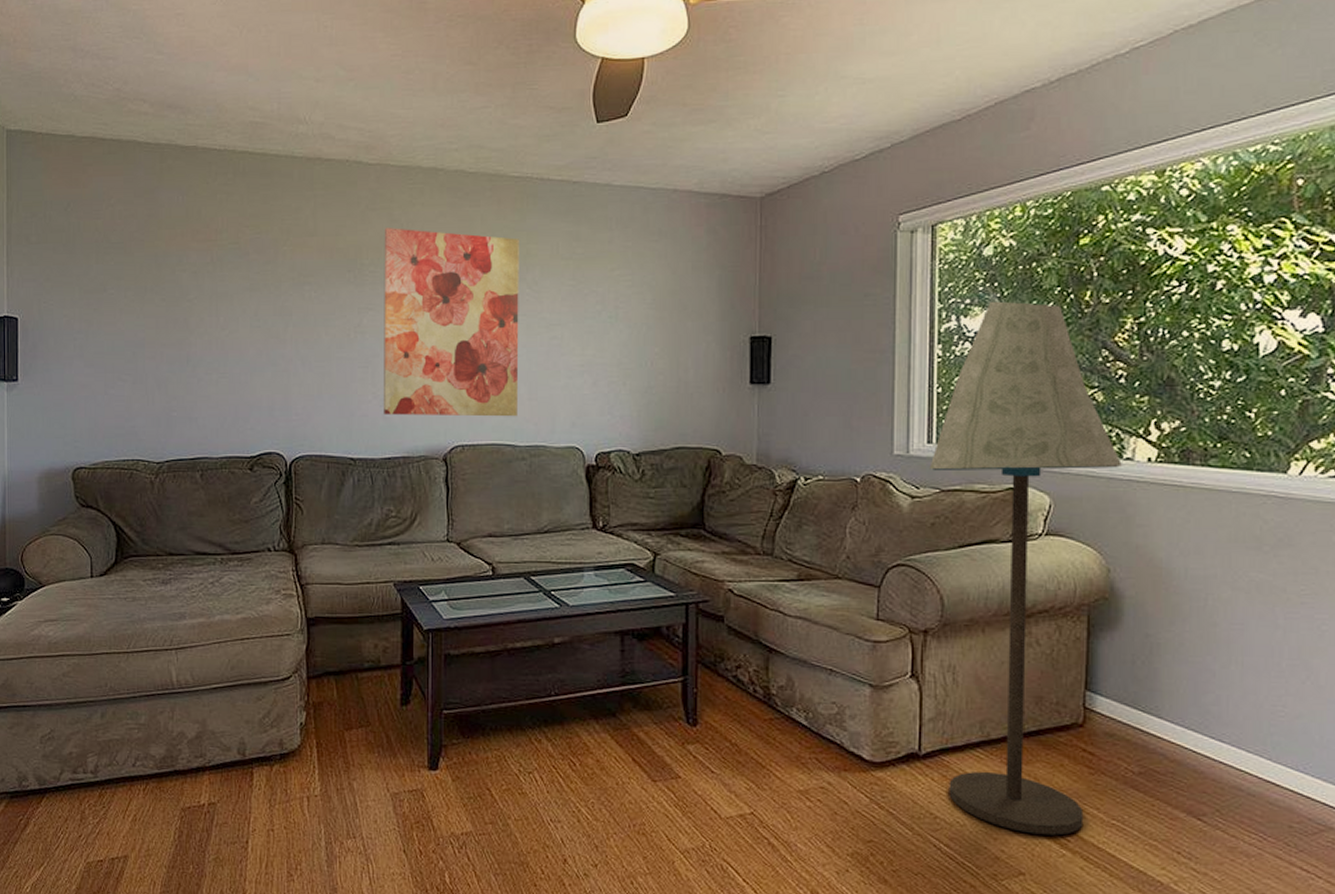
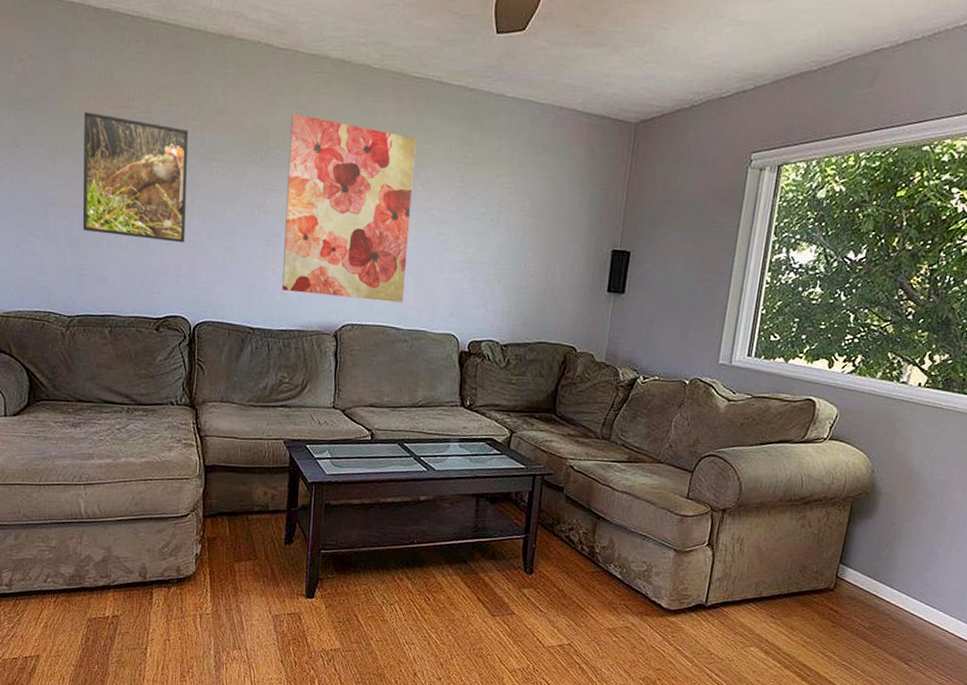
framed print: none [171,249,279,374] -> present [82,112,189,243]
floor lamp: present [929,301,1122,836] -> none [724,238,898,671]

